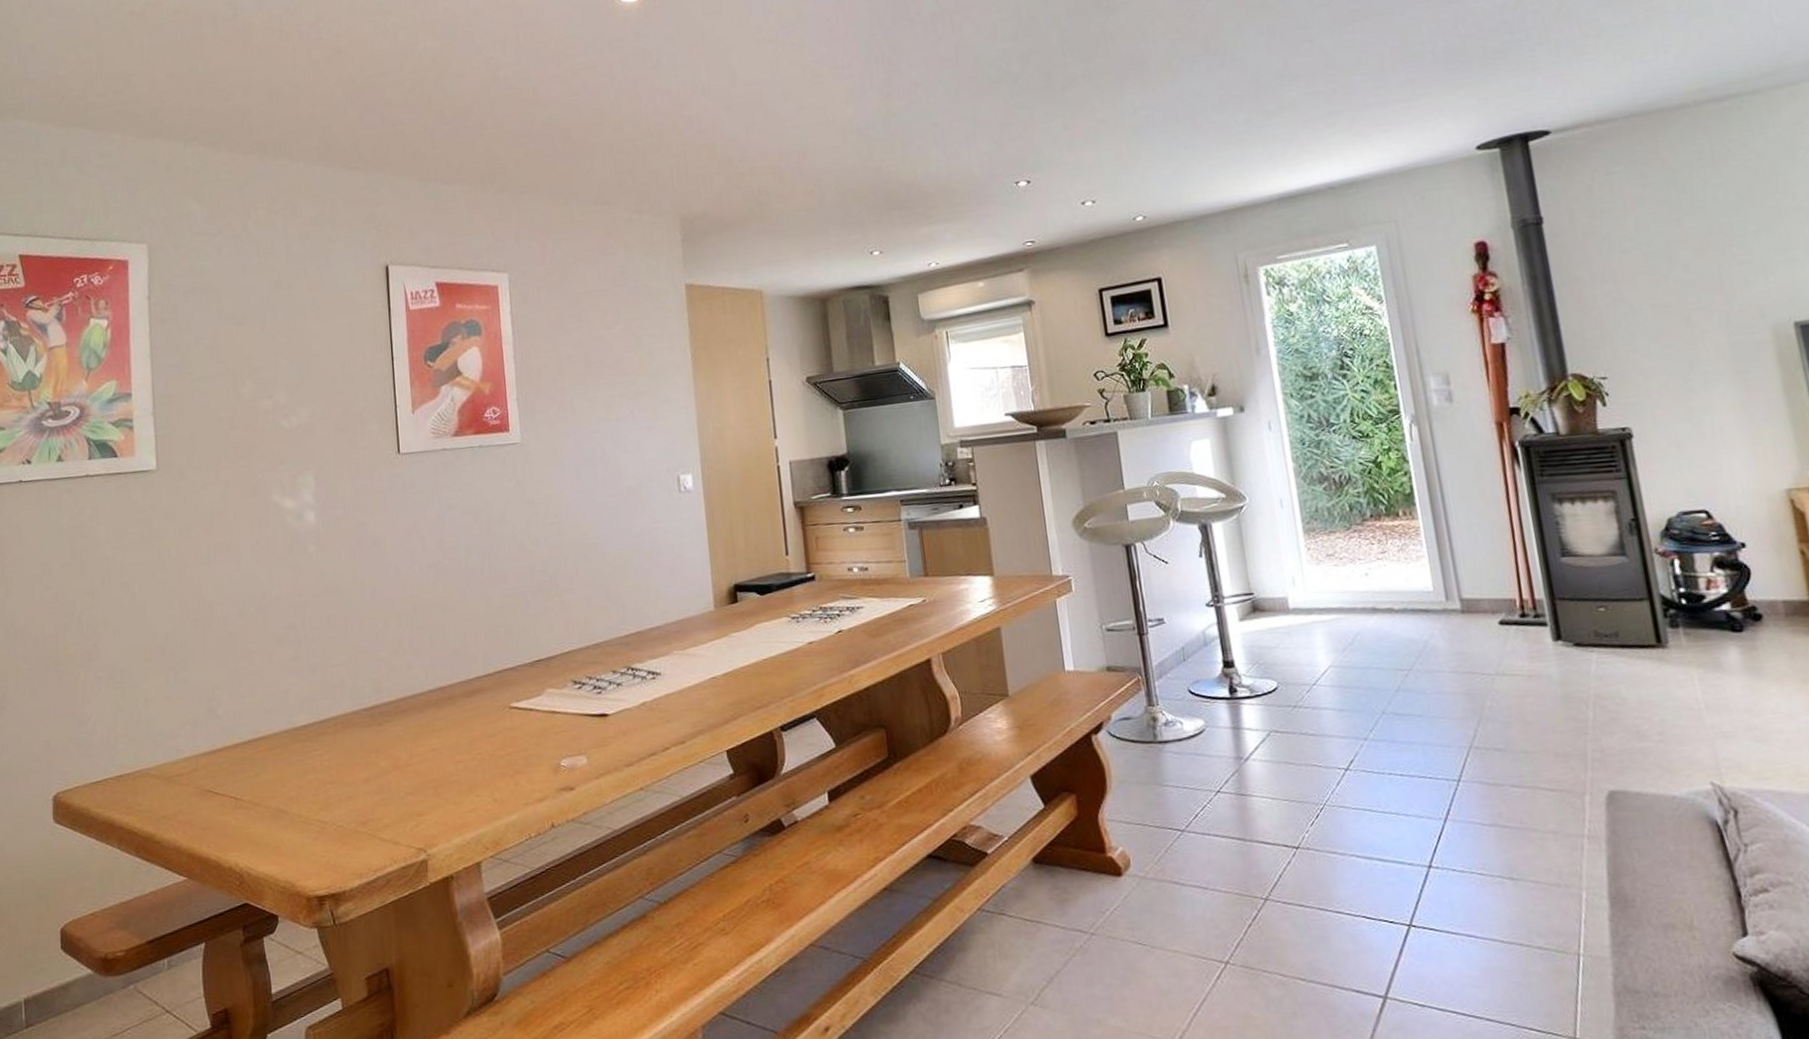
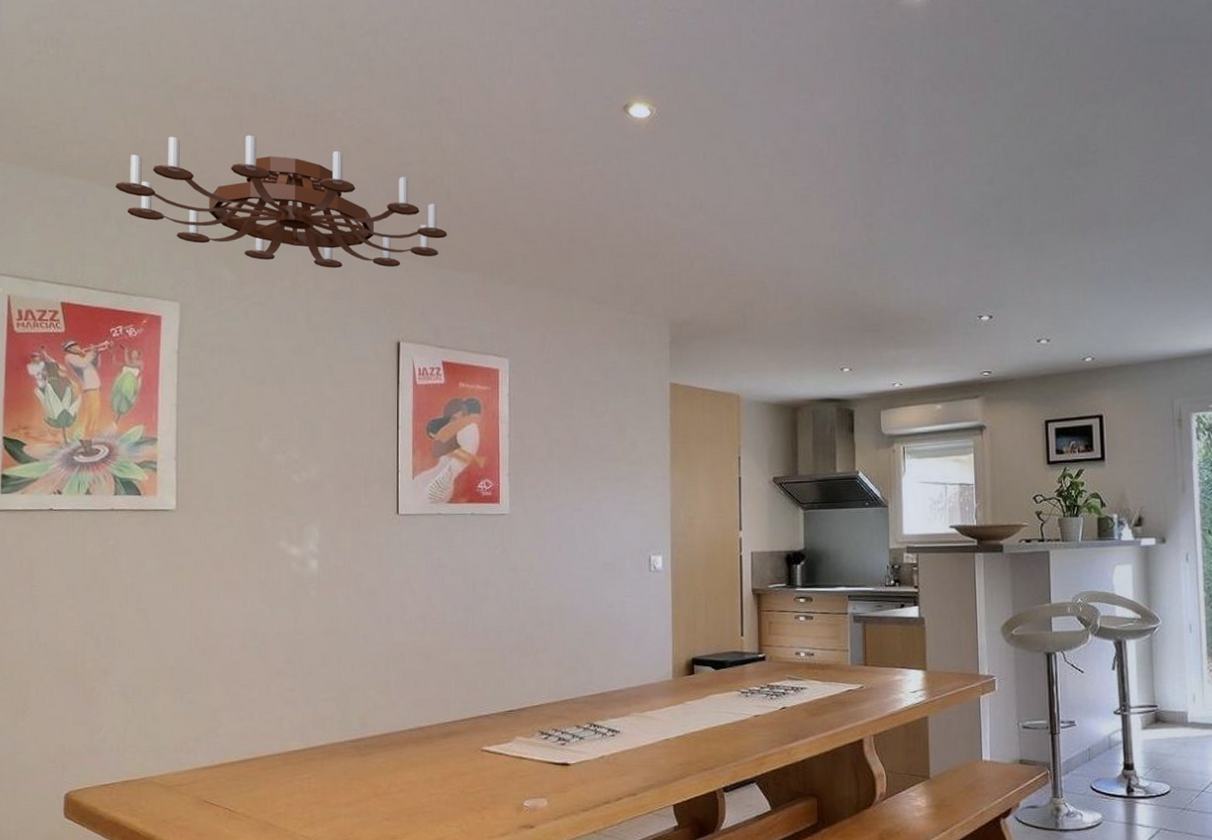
chandelier: none [70,58,431,193] -> present [115,135,447,269]

